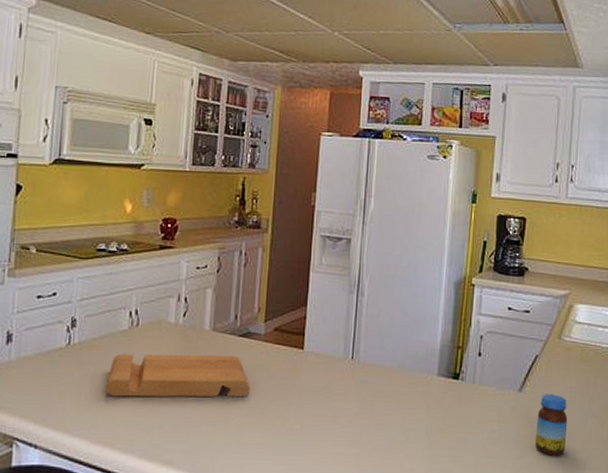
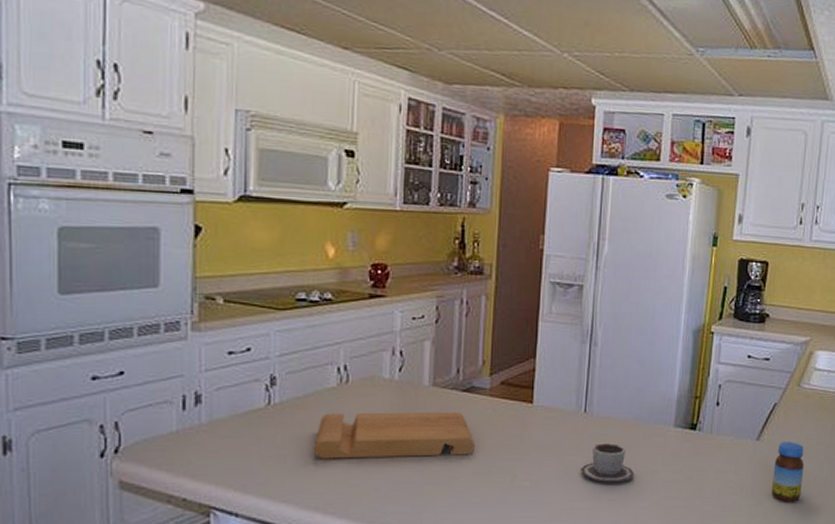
cup: none [348,390,400,429] -> present [580,443,635,483]

